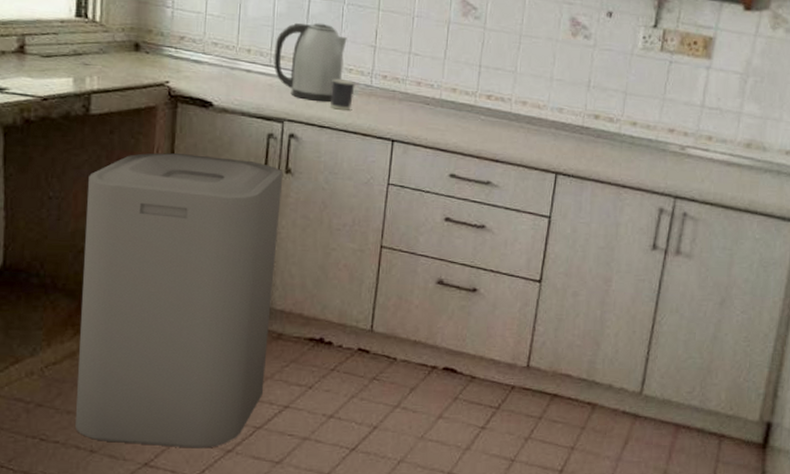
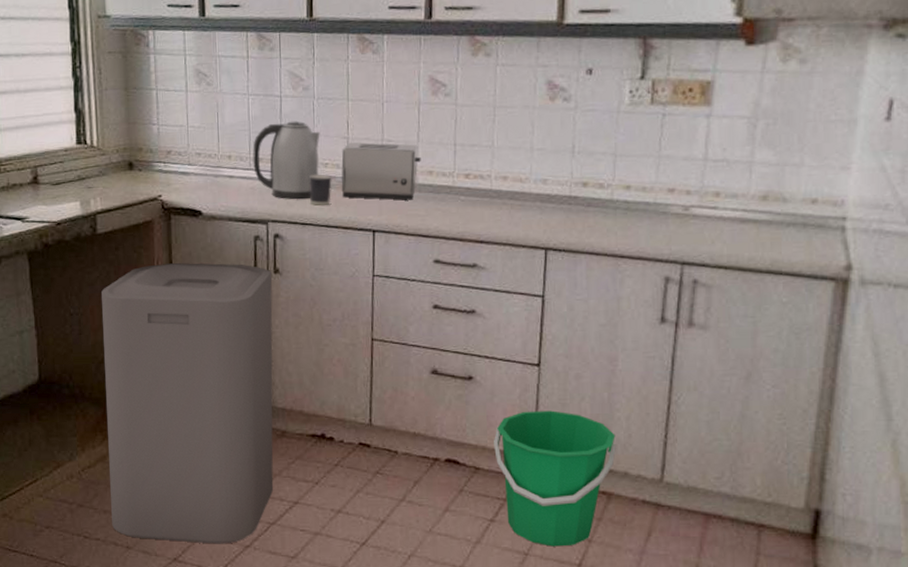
toaster: none [363,51,446,114] -> present [341,142,421,200]
bucket: none [491,324,604,454] -> present [494,410,616,547]

